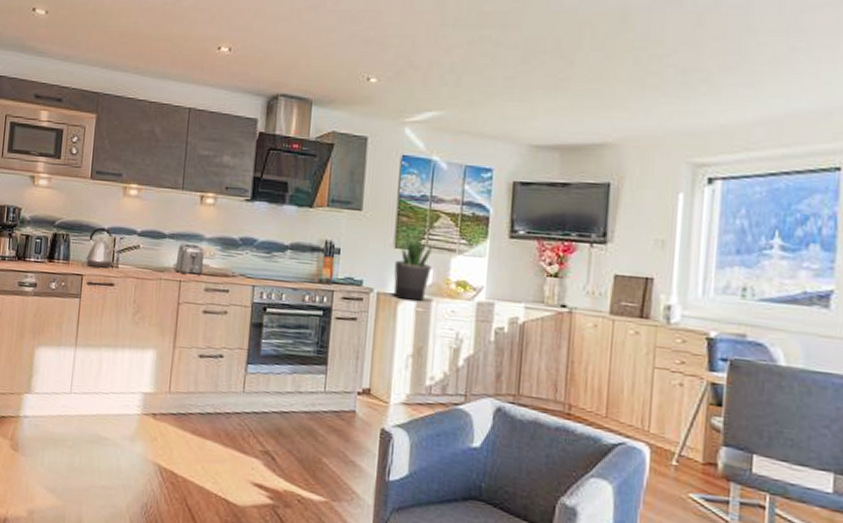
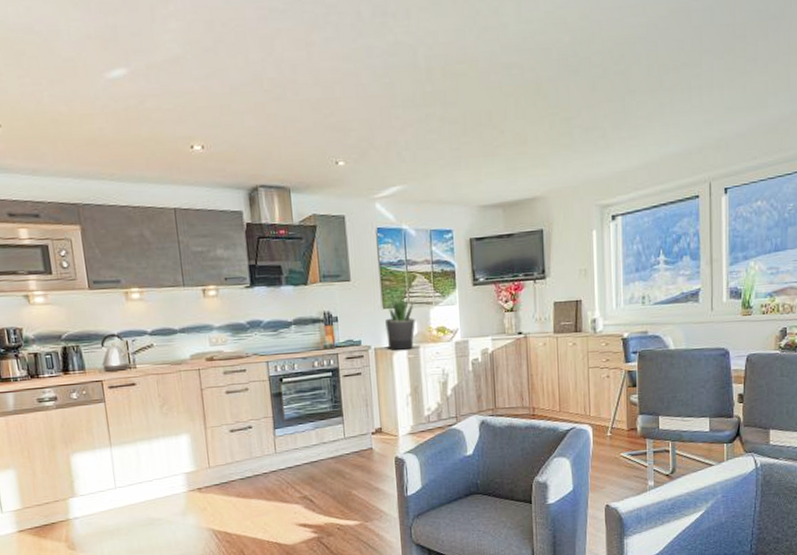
toaster: present [175,243,204,277] -> none [190,334,219,364]

